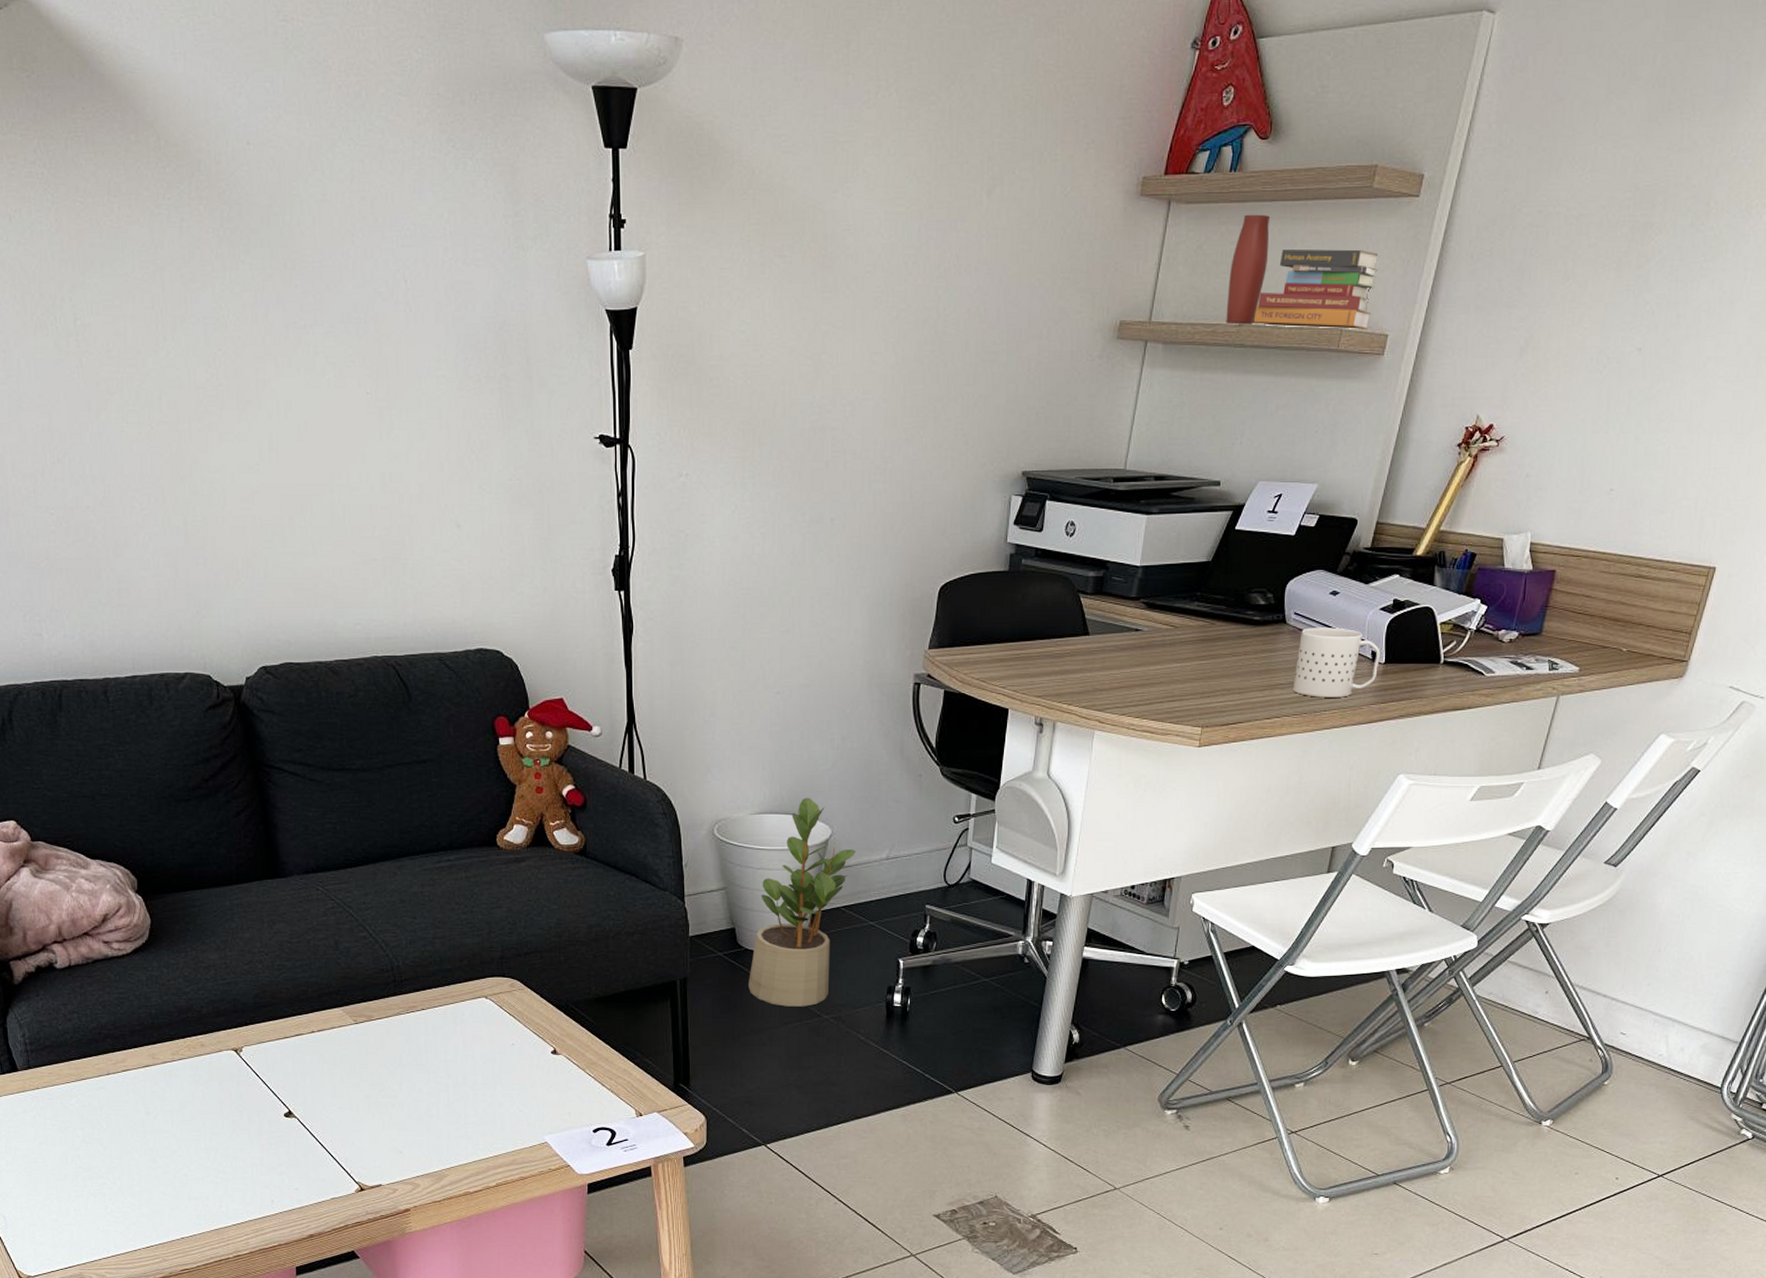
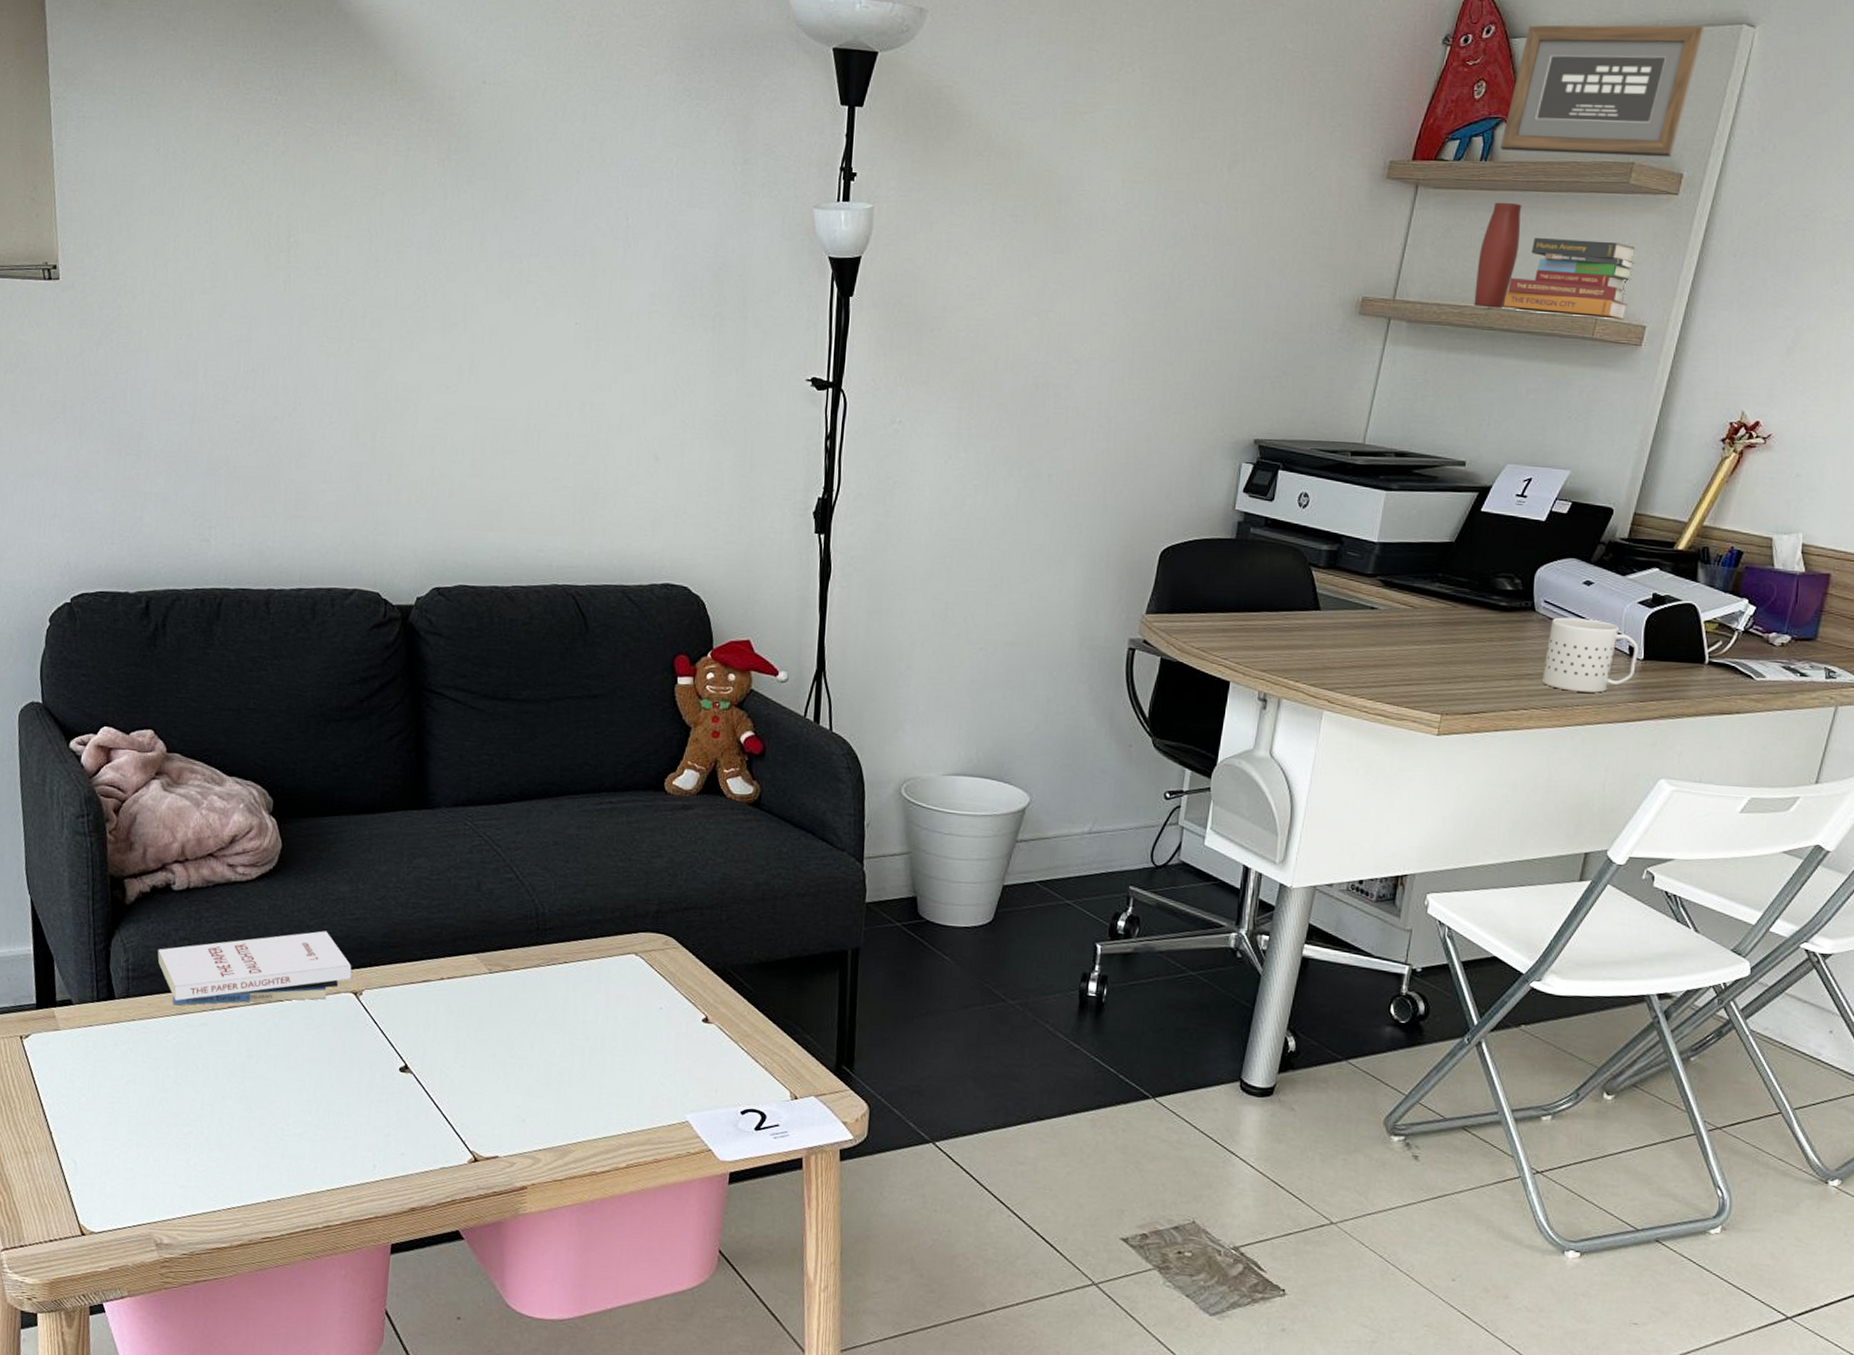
books: none [50,996,230,1073] -> present [157,931,352,1006]
potted plant: present [747,797,855,1007] -> none [926,761,1055,989]
picture frame: none [1248,15,1446,159] -> present [1499,24,1705,157]

